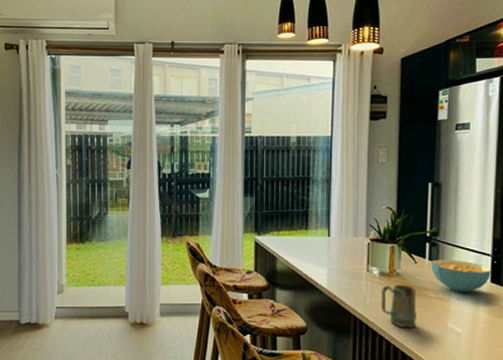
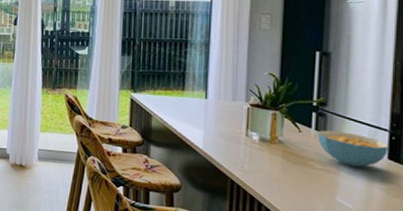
mug: present [381,284,417,329] -> none [261,151,301,199]

